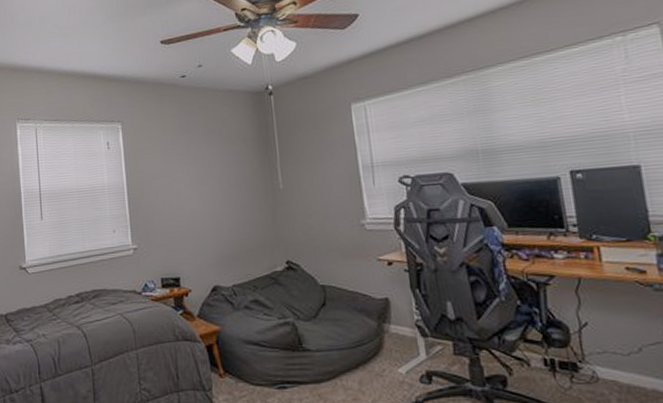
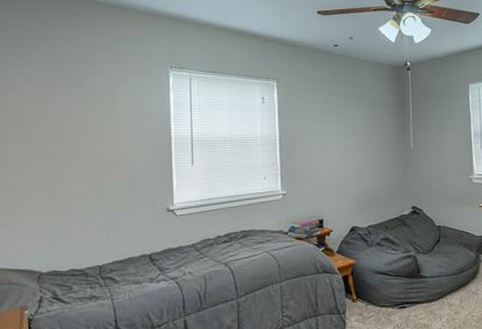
books: none [143,275,179,300] -> present [290,217,322,239]

